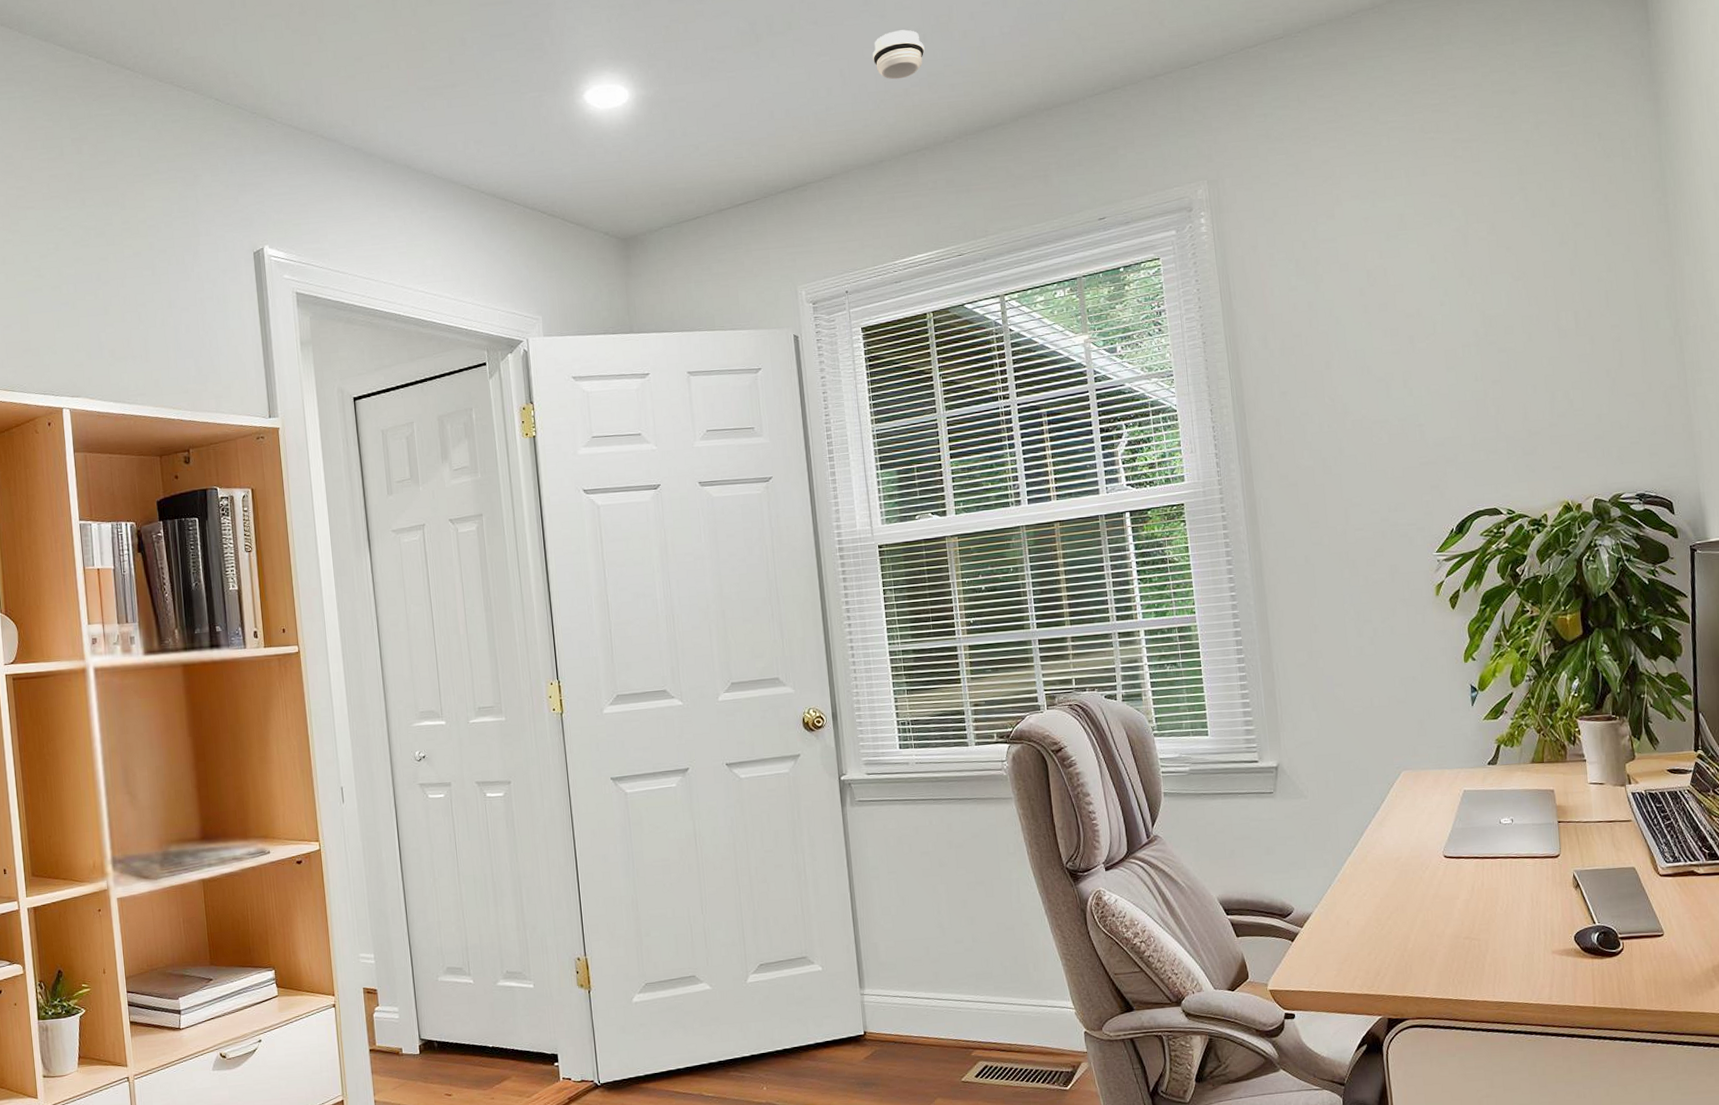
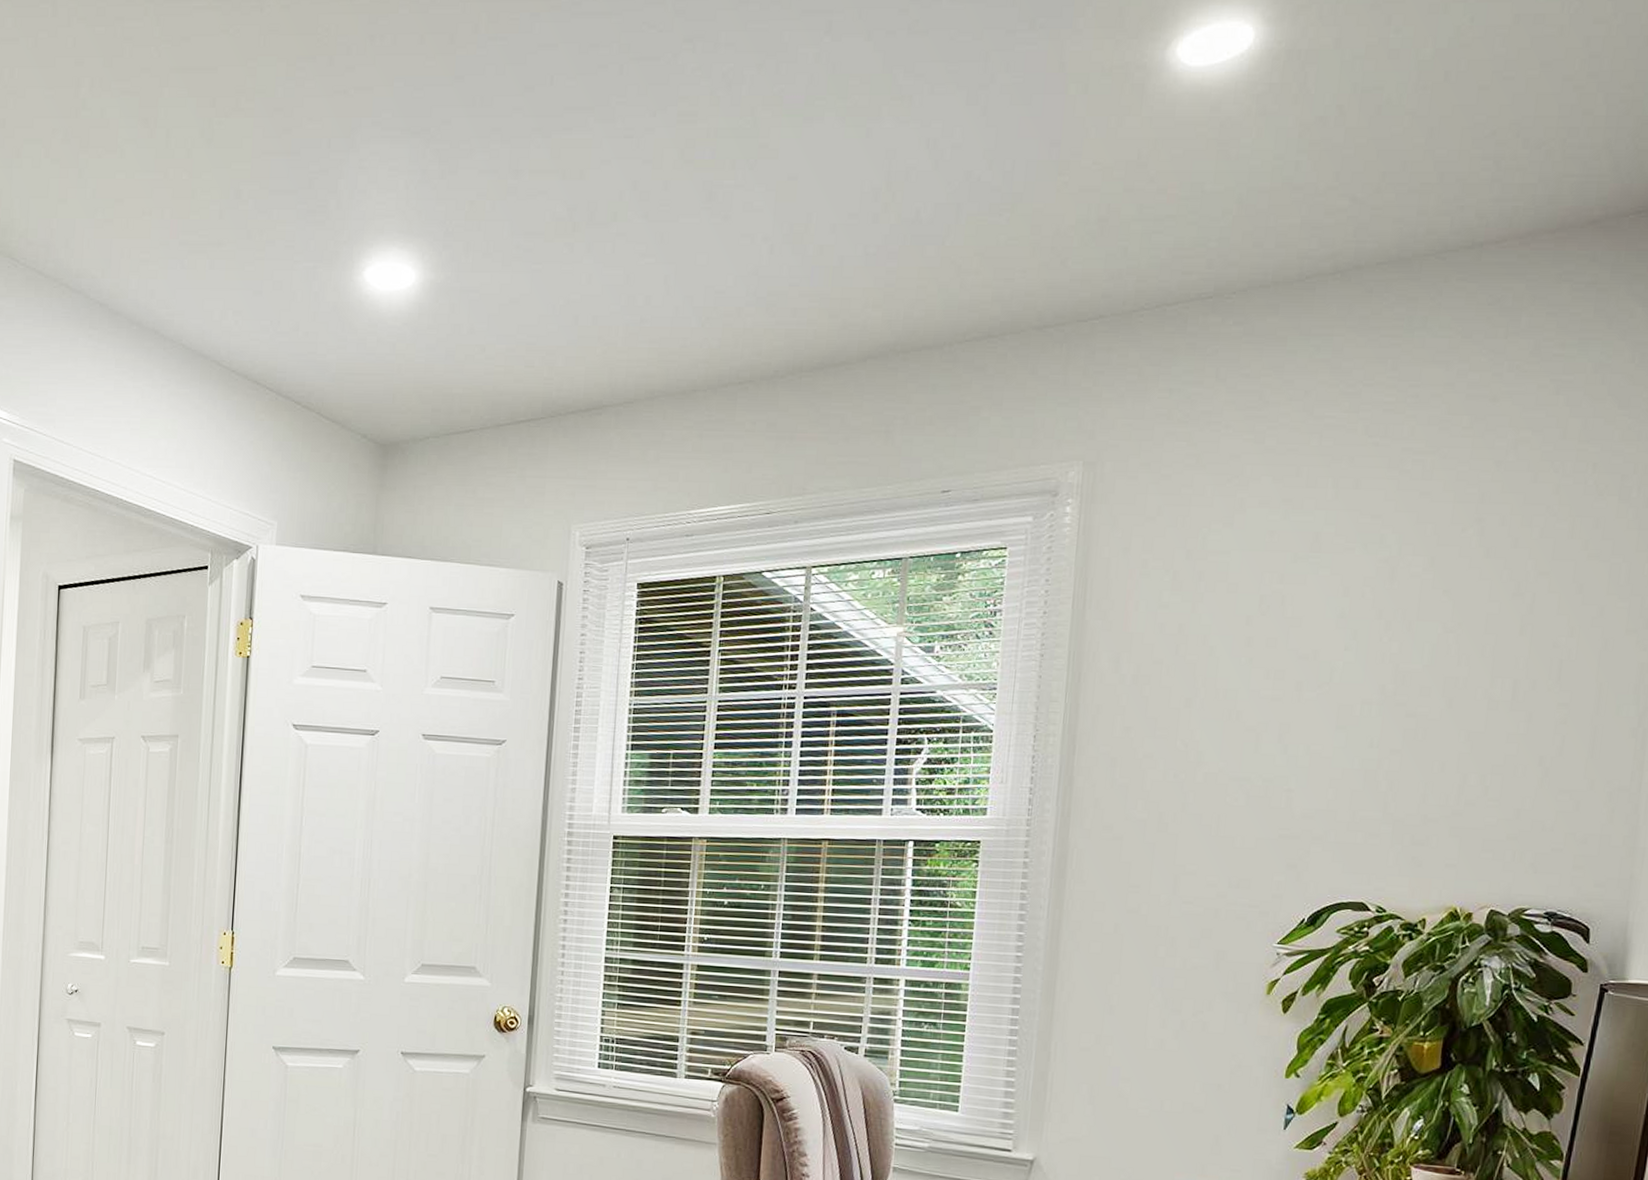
smoke detector: present [872,29,925,80] -> none [705,236,770,295]

